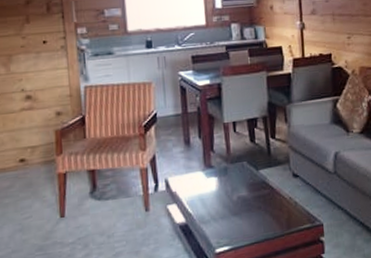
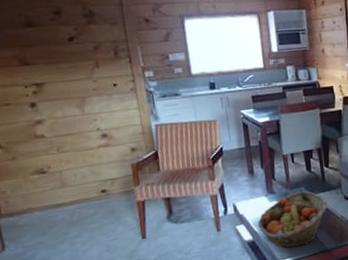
fruit basket: none [192,165,273,234] -> present [257,191,328,248]

